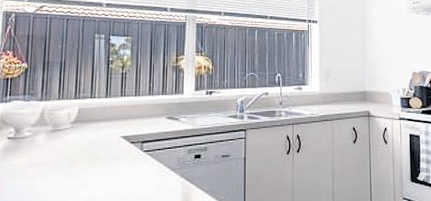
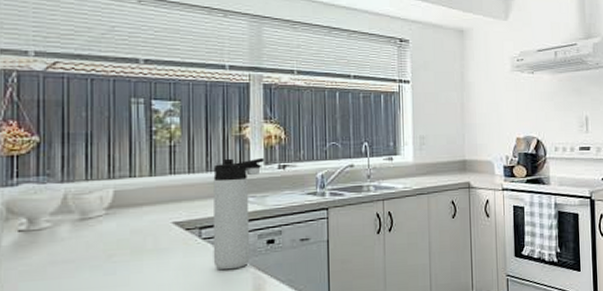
thermos bottle: none [151,84,195,179] -> present [213,157,264,270]

